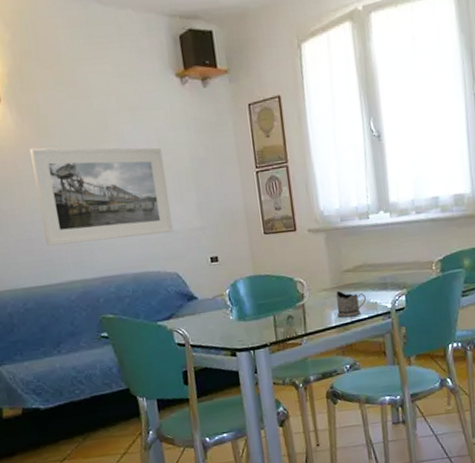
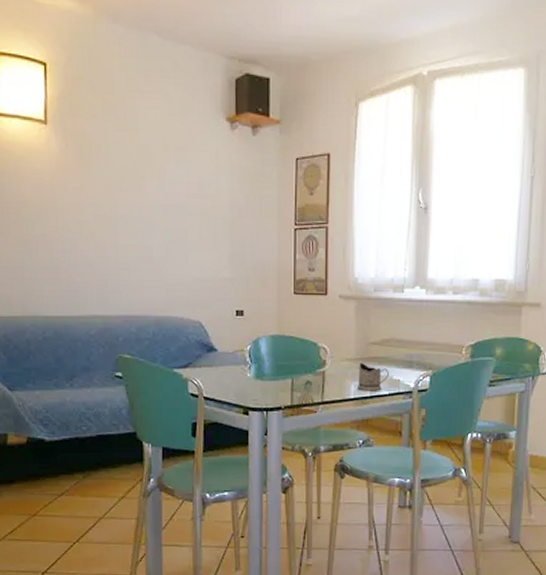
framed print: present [30,147,174,246] -> none [70,175,203,280]

